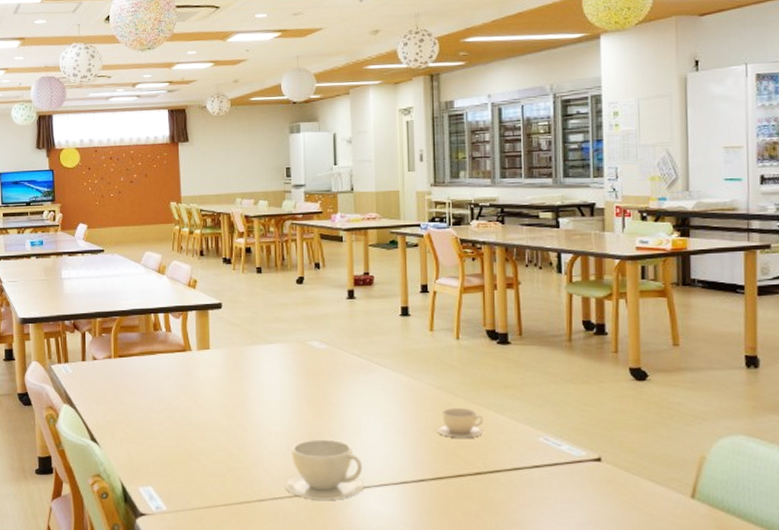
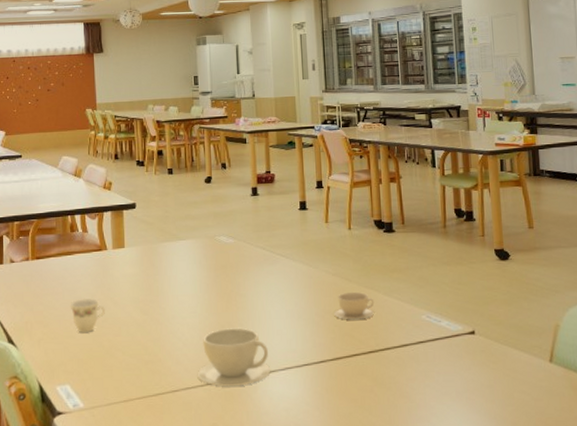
teacup: none [153,399,189,434] -> present [70,298,105,332]

